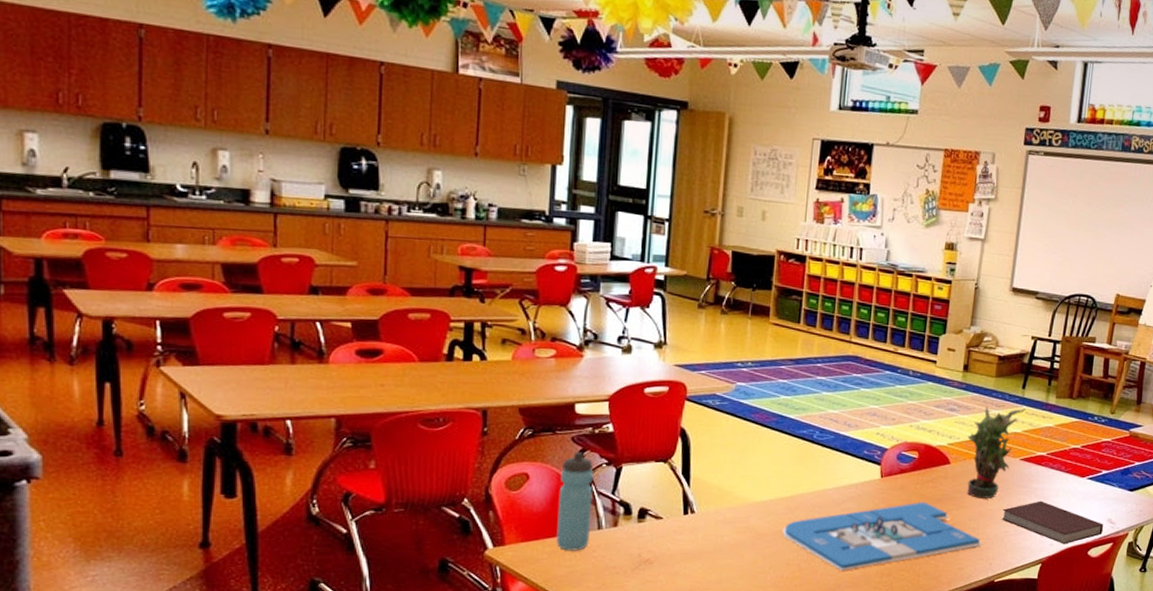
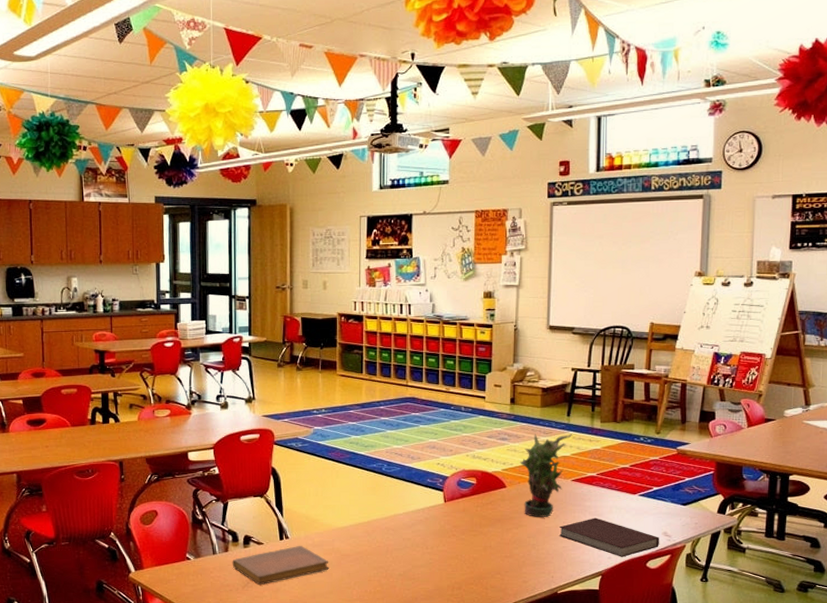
water bottle: present [556,452,594,551] -> none [181,492,207,573]
notebook: none [621,522,742,567] -> present [232,546,329,585]
board game: present [782,502,982,570] -> none [363,522,542,585]

